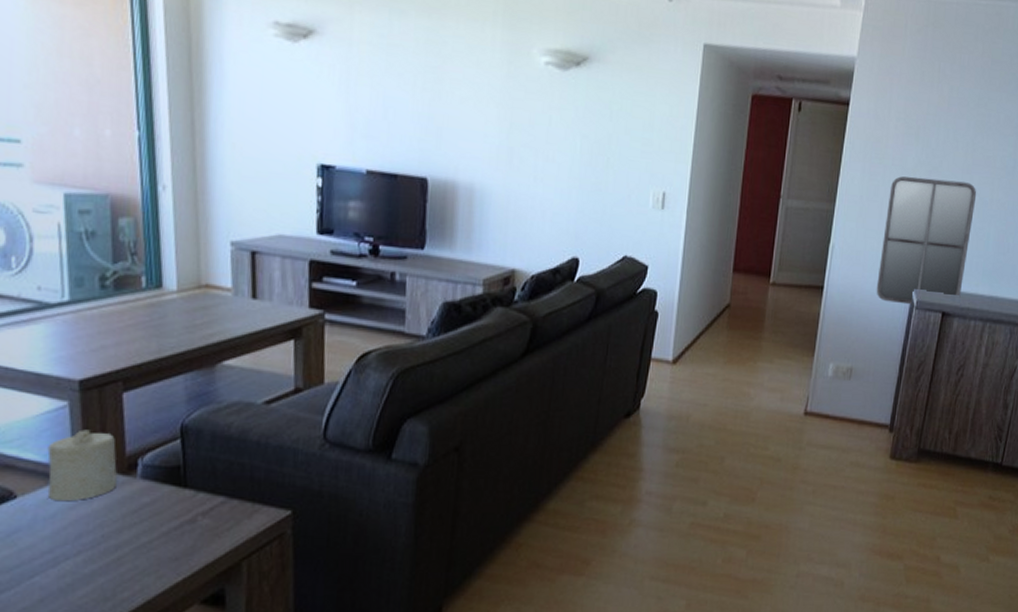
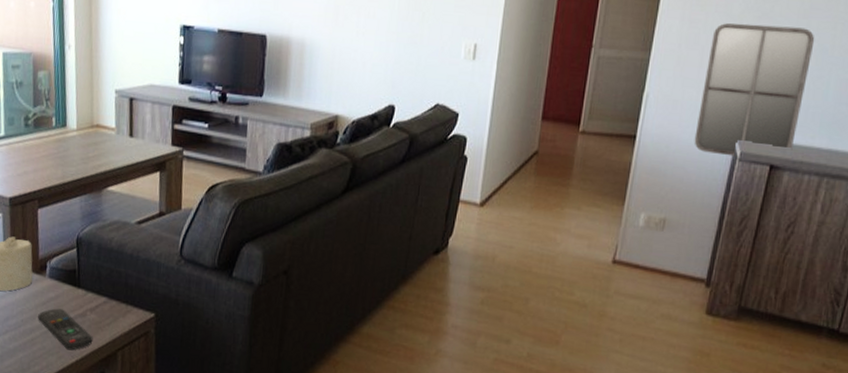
remote control: none [126,516,207,567] -> present [38,308,93,351]

